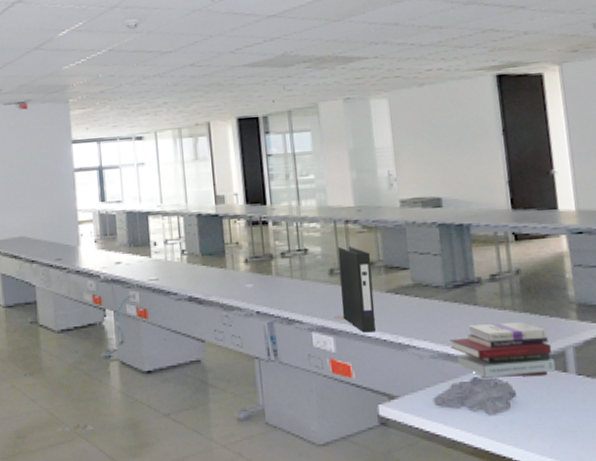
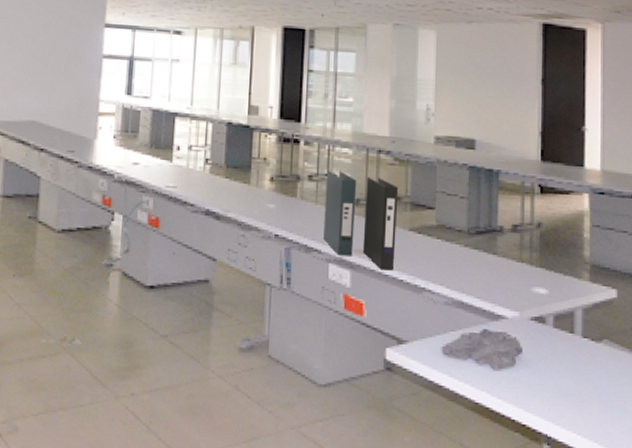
binder: none [297,245,334,324] -> present [323,170,357,256]
books: present [449,322,556,378] -> none [465,274,563,334]

